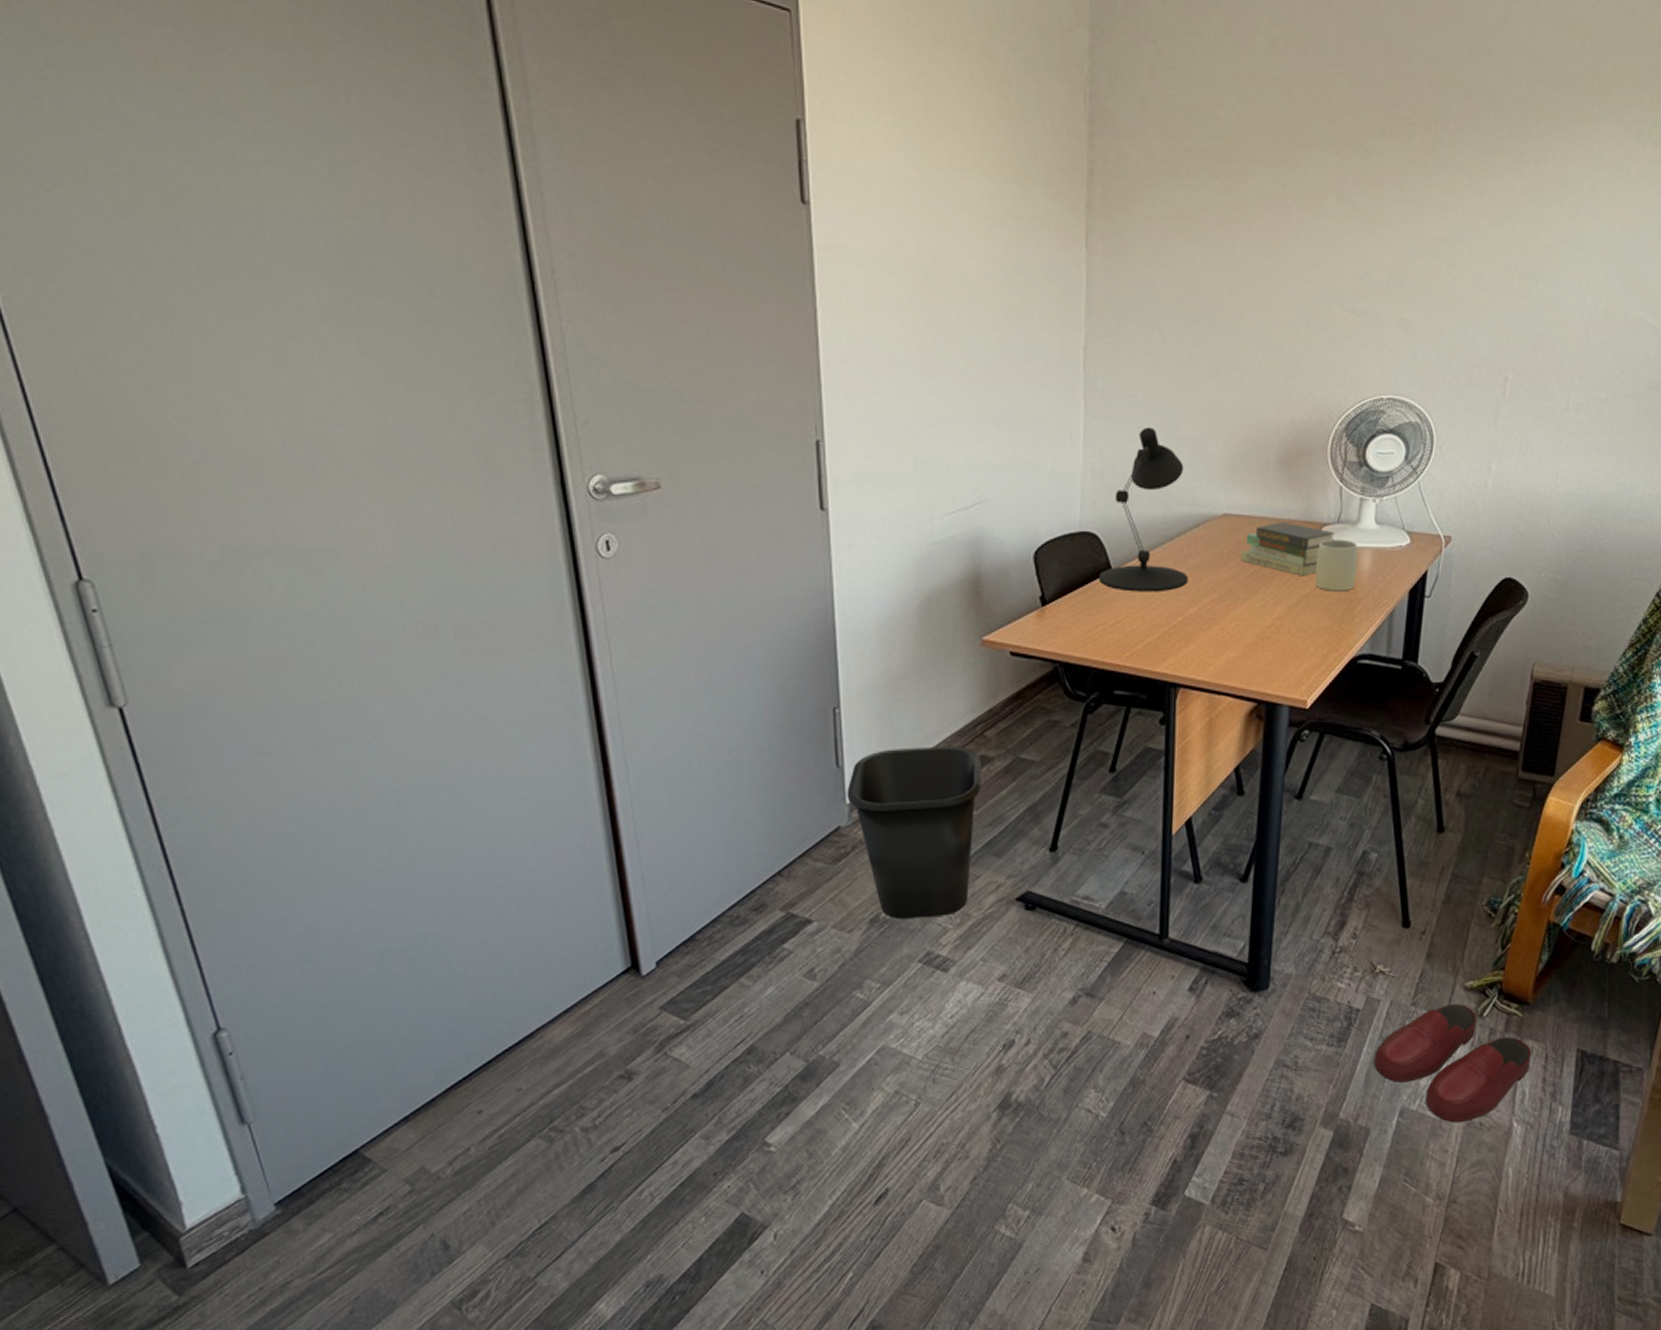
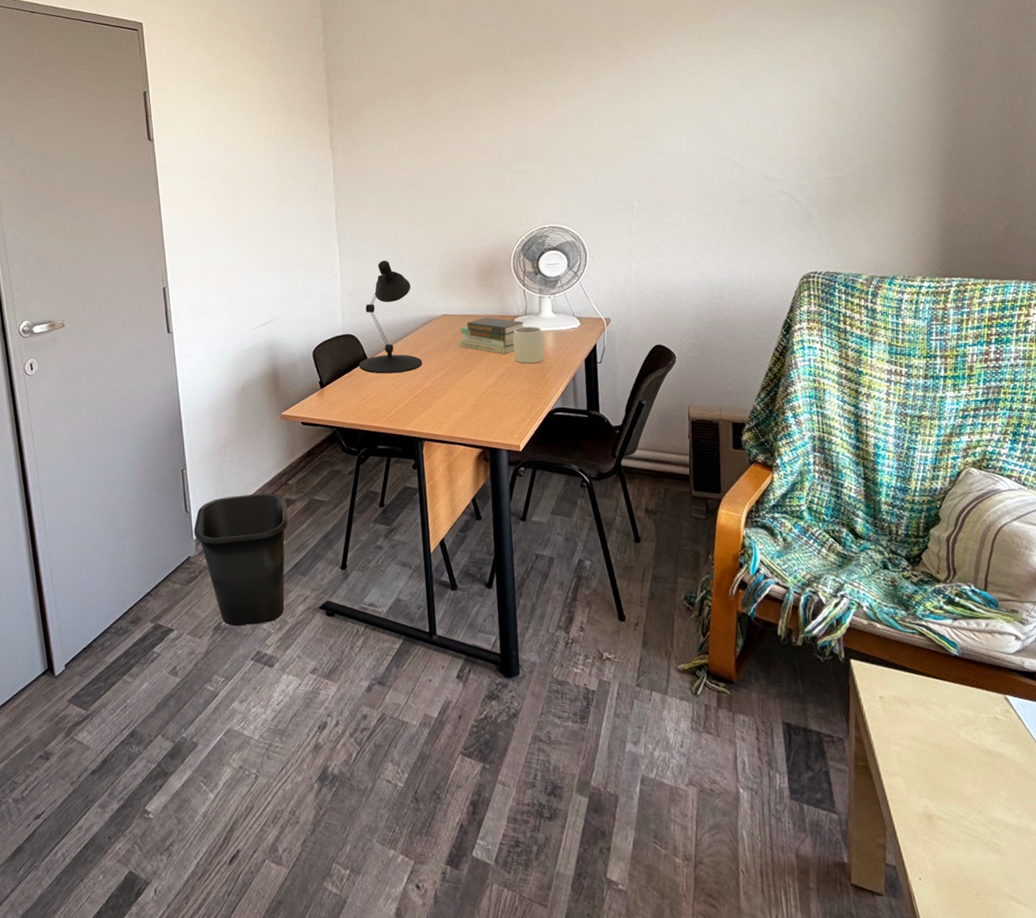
slippers: present [1374,1003,1532,1123] -> none [612,683,745,790]

